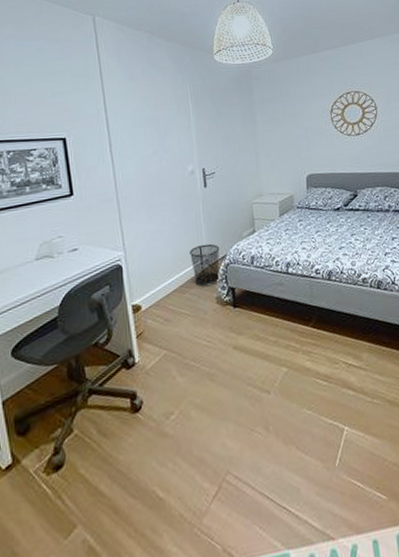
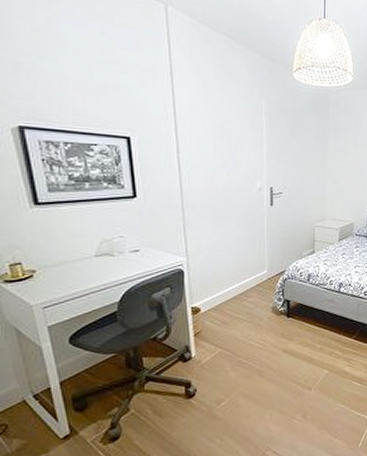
waste bin: present [189,243,221,286] -> none [250,259,280,296]

